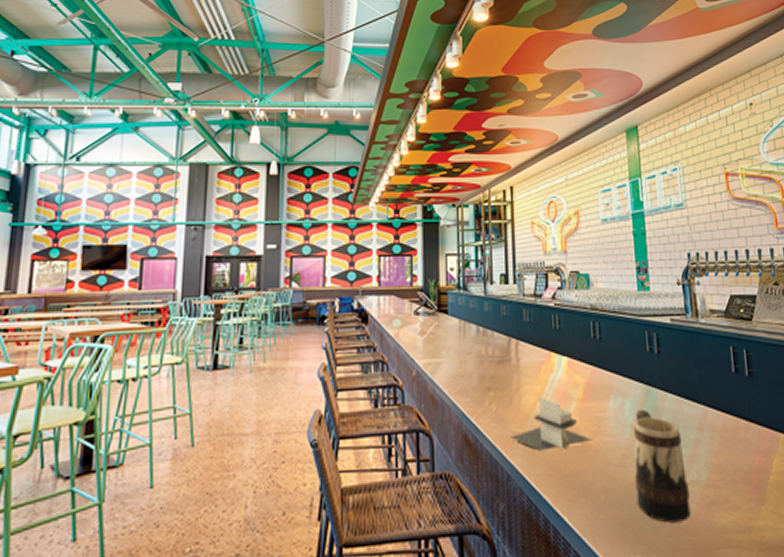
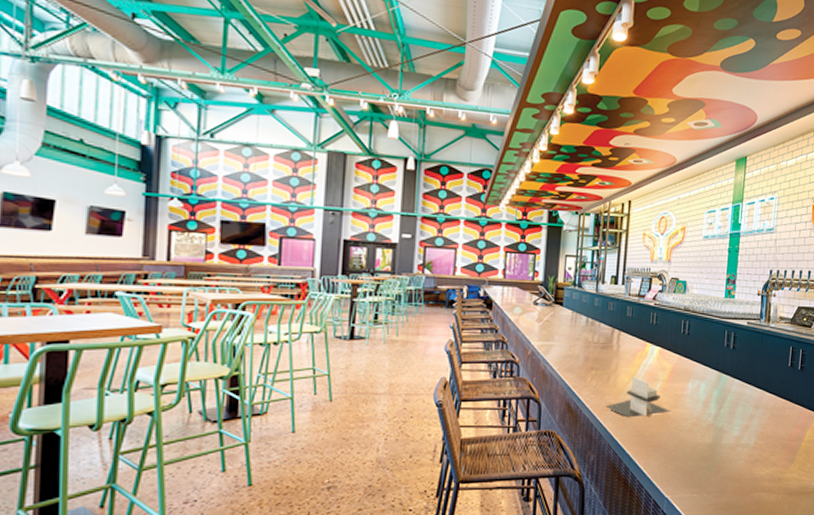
beer mug: present [633,408,691,523] -> none [699,390,741,473]

